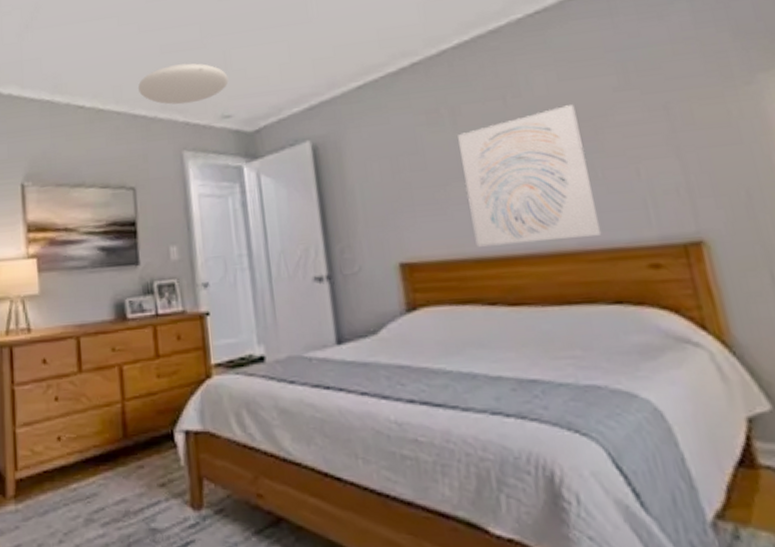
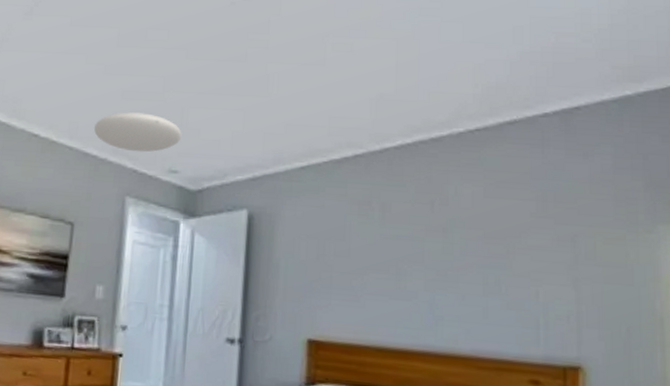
wall art: present [458,105,602,247] -> none [381,221,494,346]

